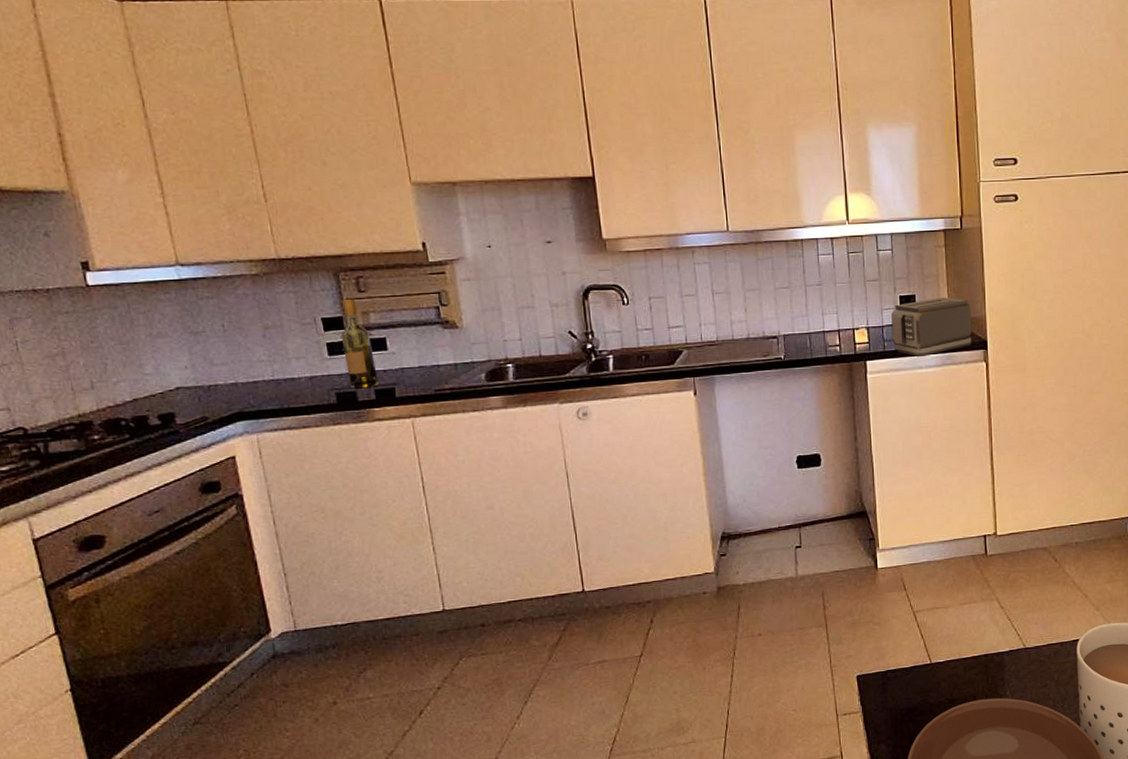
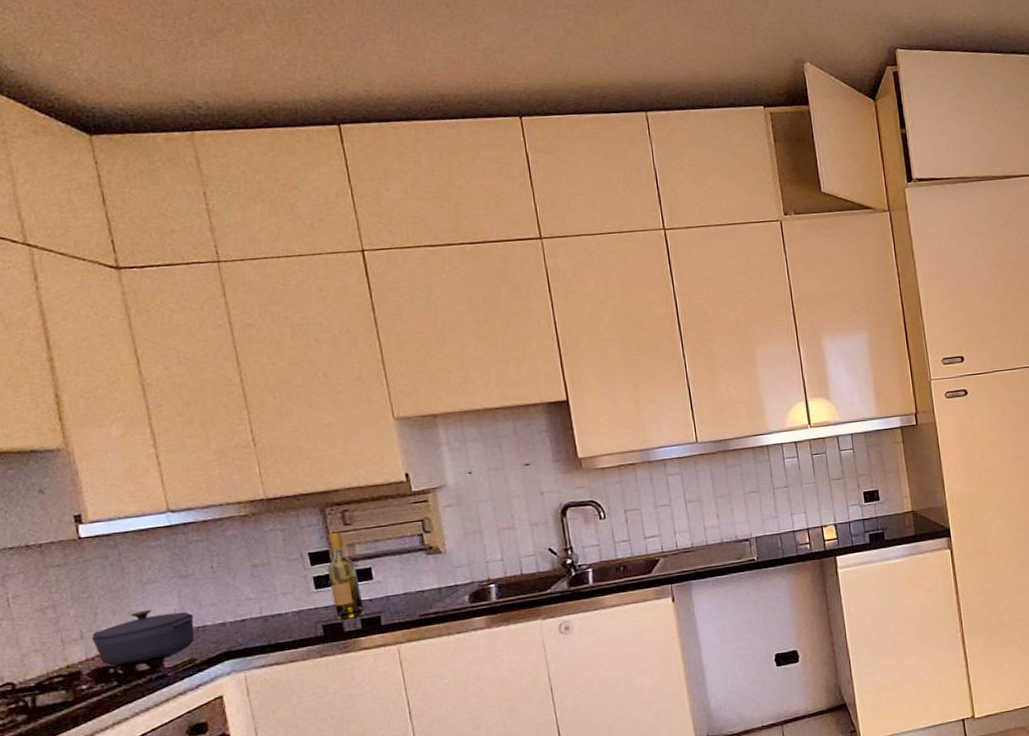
cooking pot: none [102,364,206,420] -> present [91,609,195,667]
toaster: present [891,297,972,357] -> none [857,490,936,549]

